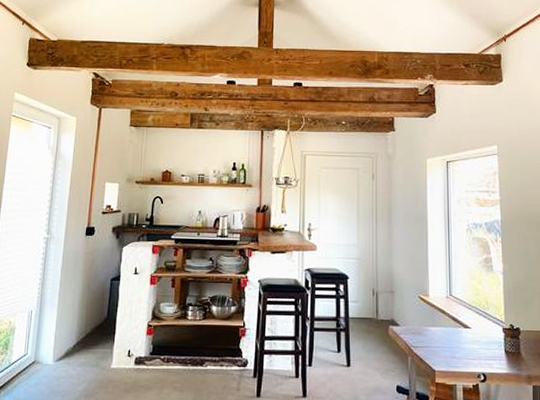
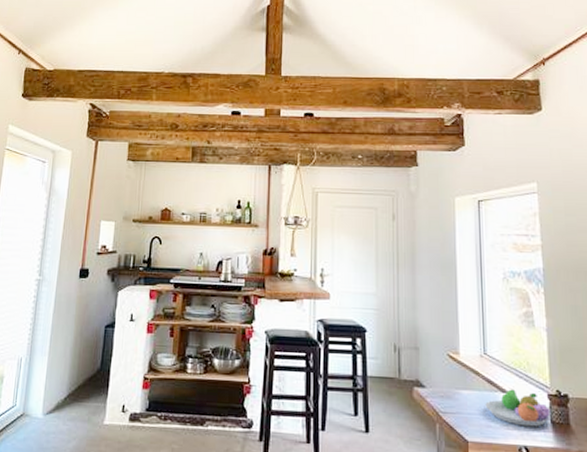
fruit bowl: none [450,325,505,357] -> present [485,389,550,427]

